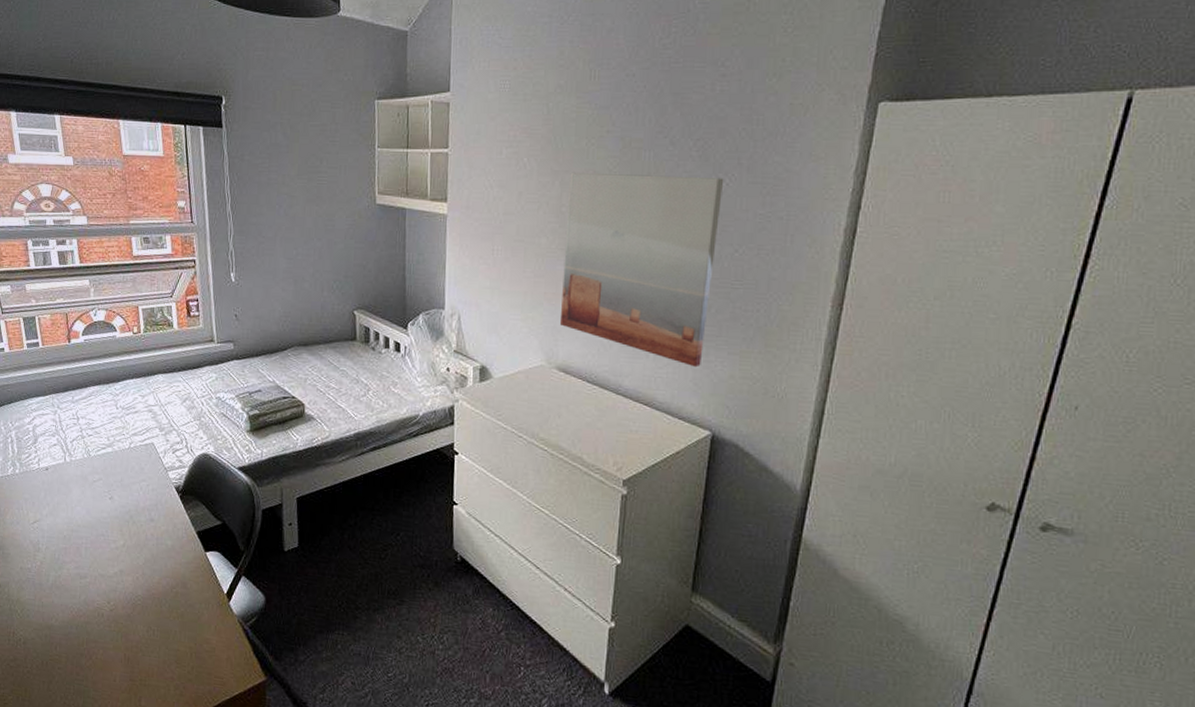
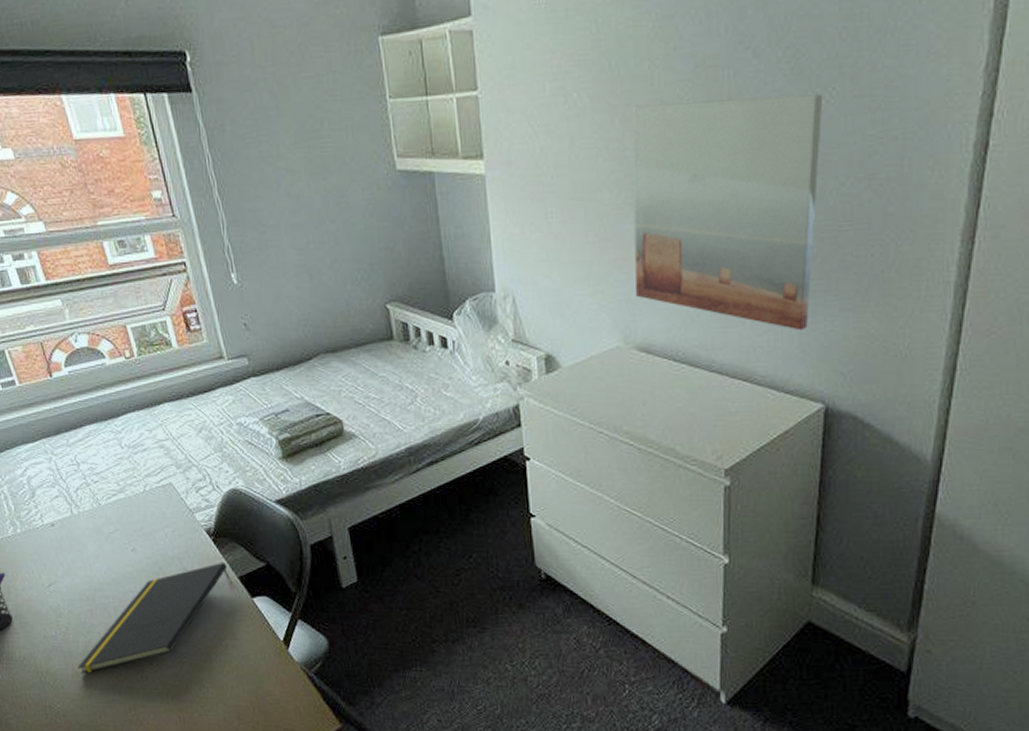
notepad: none [44,516,190,606] -> present [77,561,231,674]

